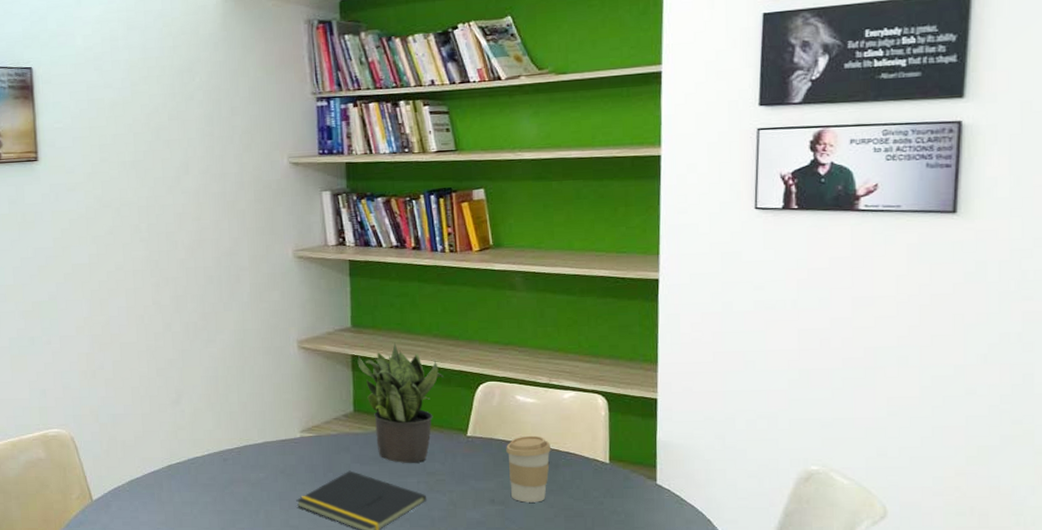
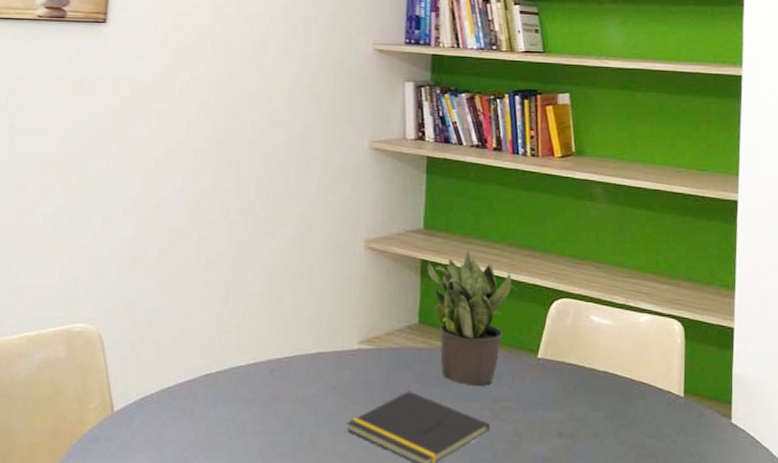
coffee cup: present [506,435,552,503] -> none [578,361,625,438]

